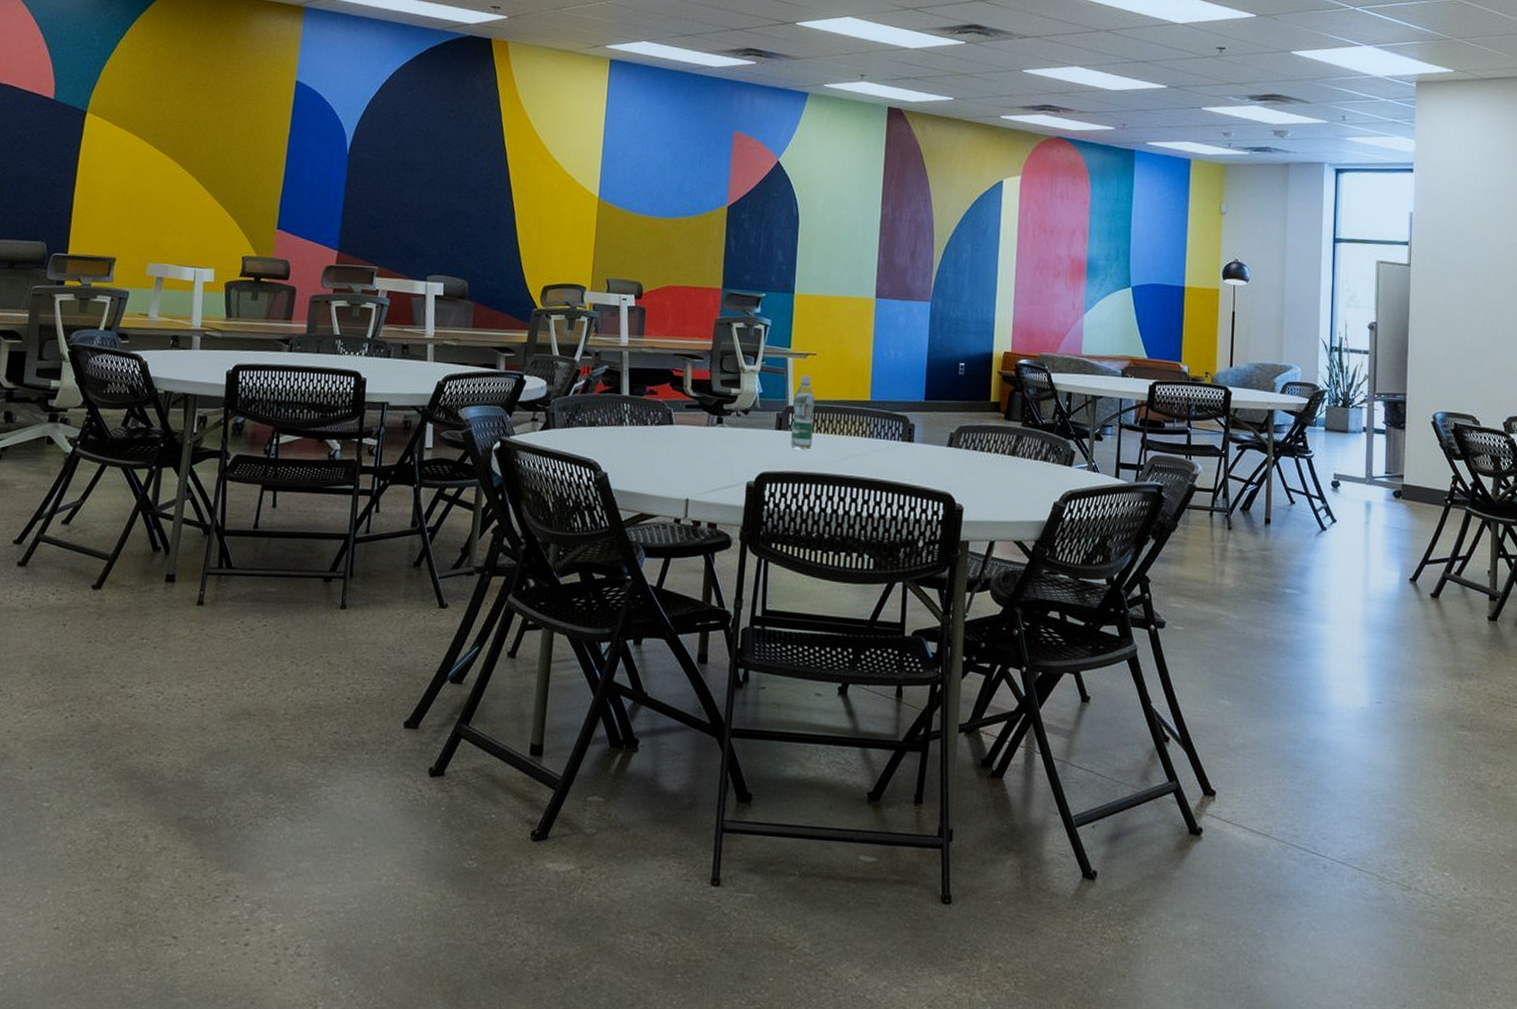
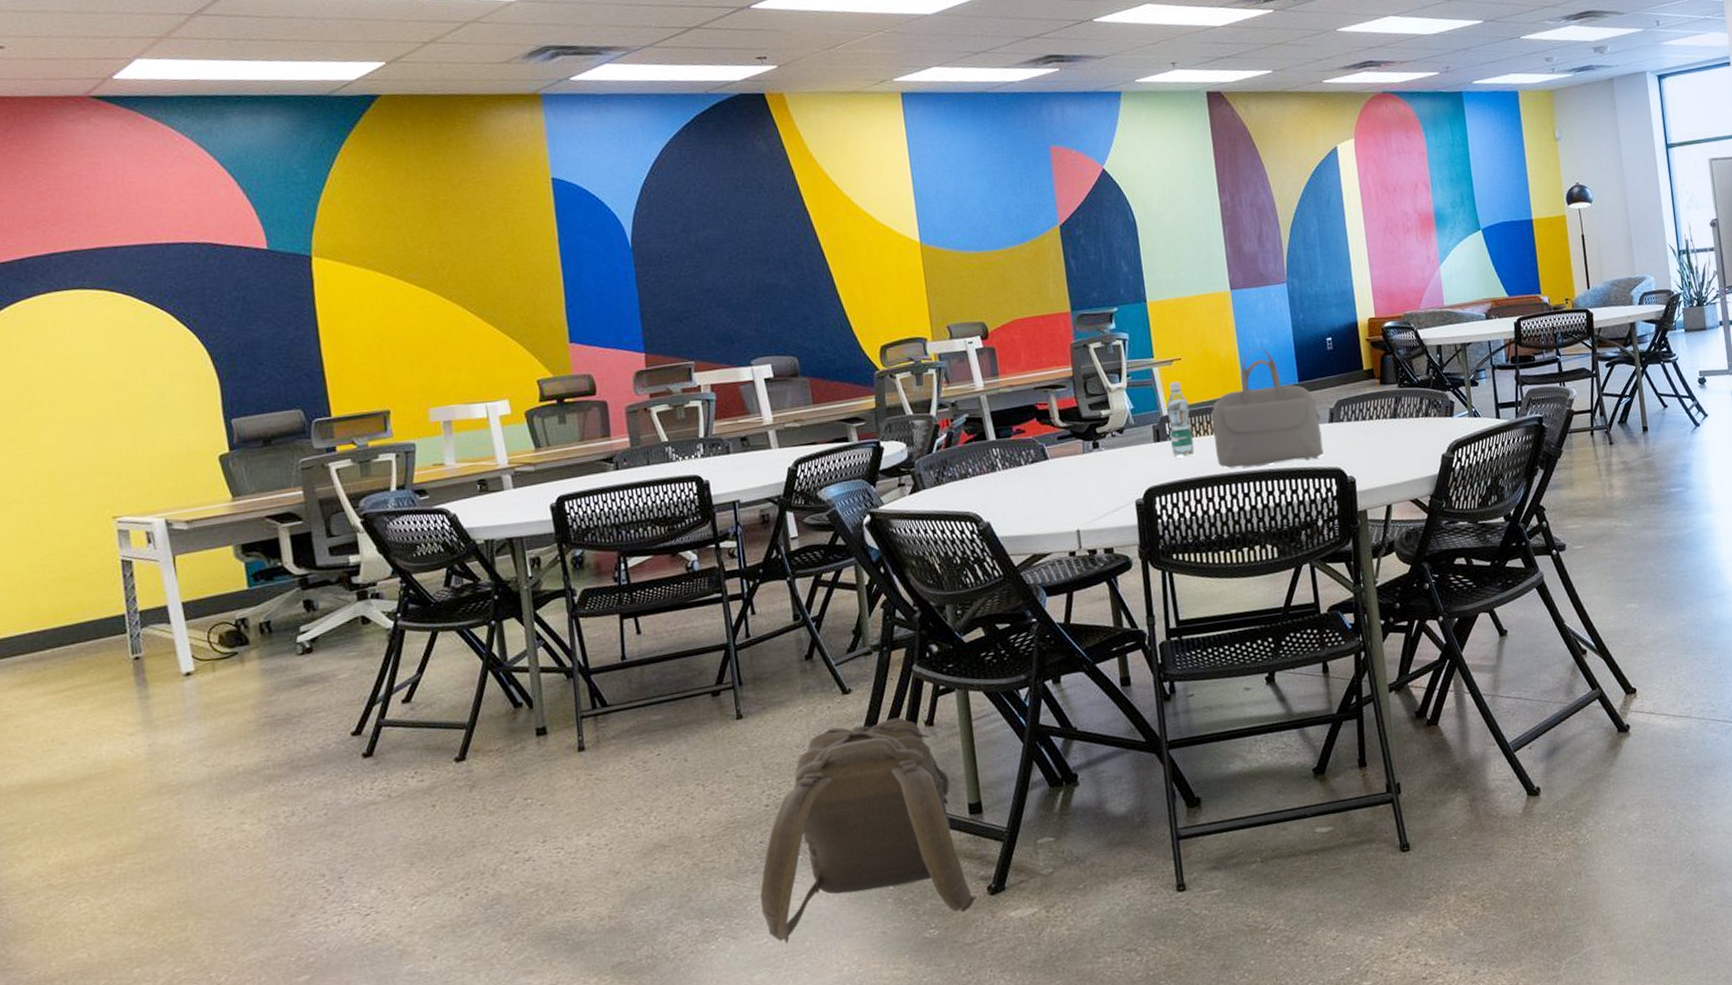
backpack: none [321,637,519,851] -> present [760,717,976,944]
handbag: none [832,358,940,479] -> present [1210,347,1324,469]

